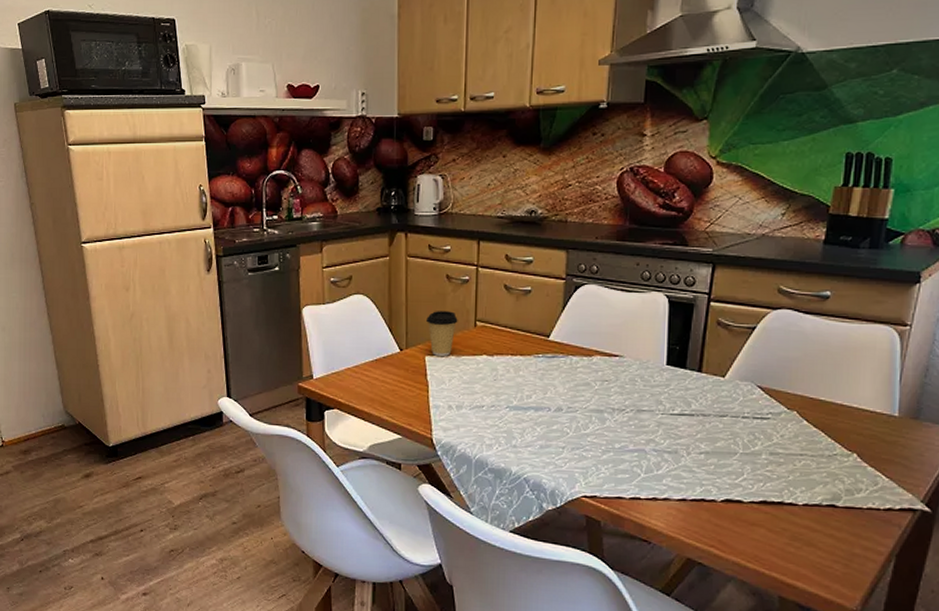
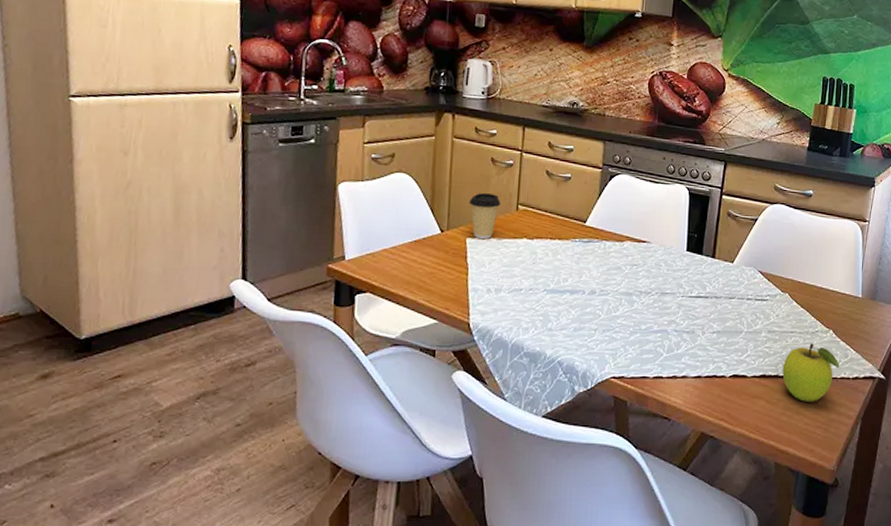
fruit: none [788,468,867,534] -> present [782,343,840,402]

